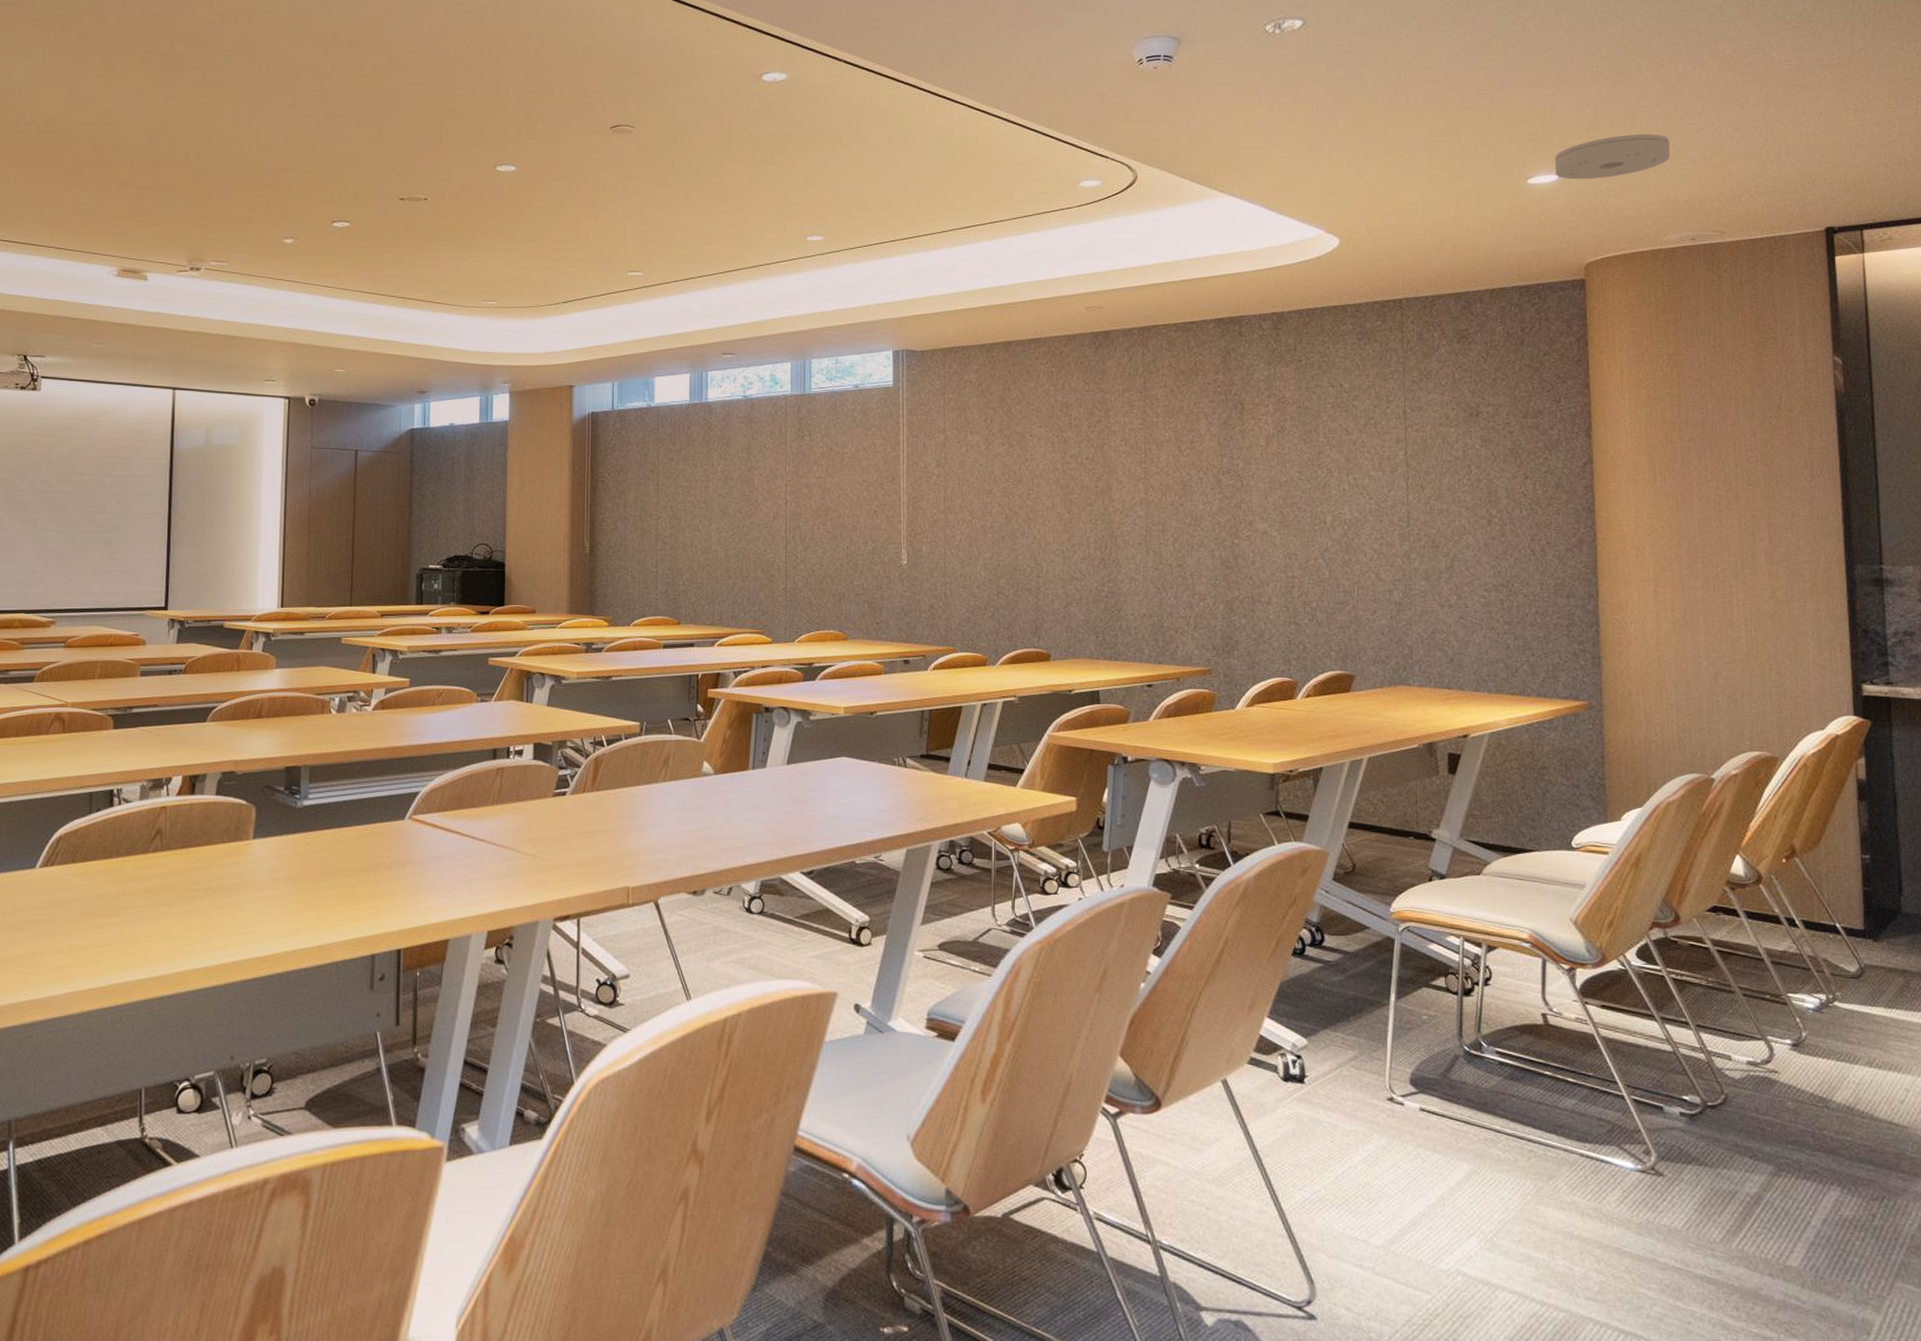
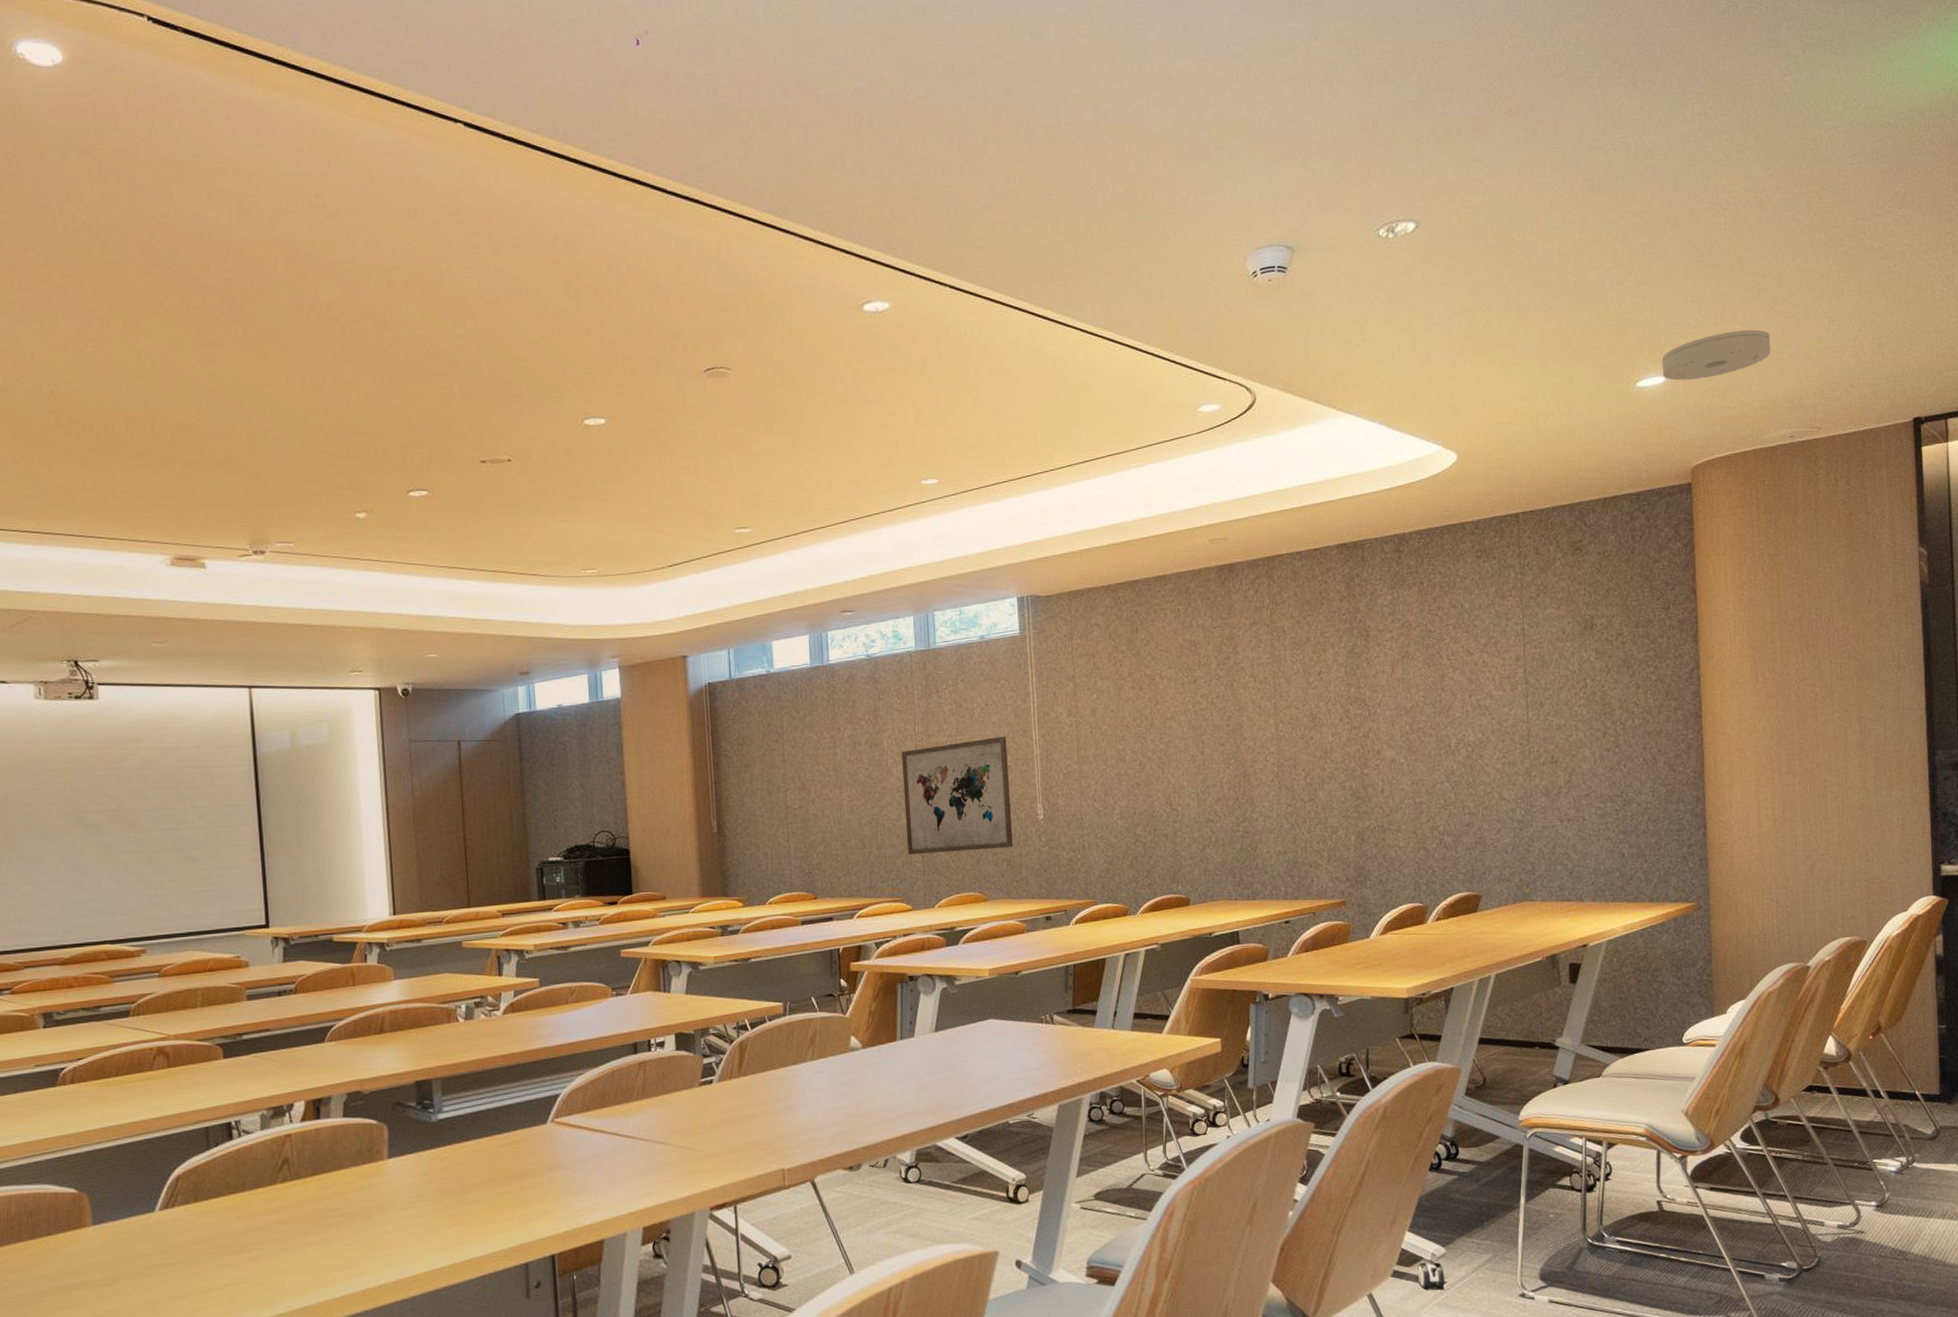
wall art: none [771,481,876,590] -> present [901,736,1014,854]

